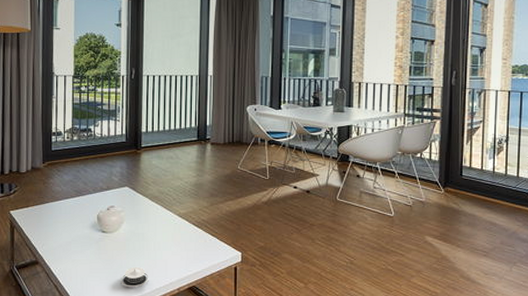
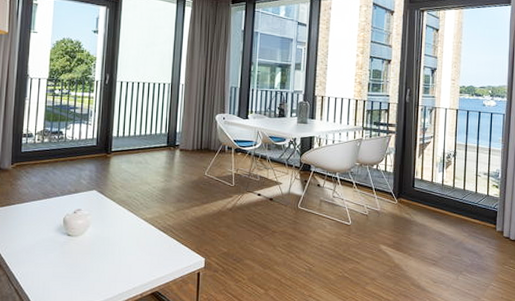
architectural model: present [121,266,149,288] -> none [83,271,112,292]

